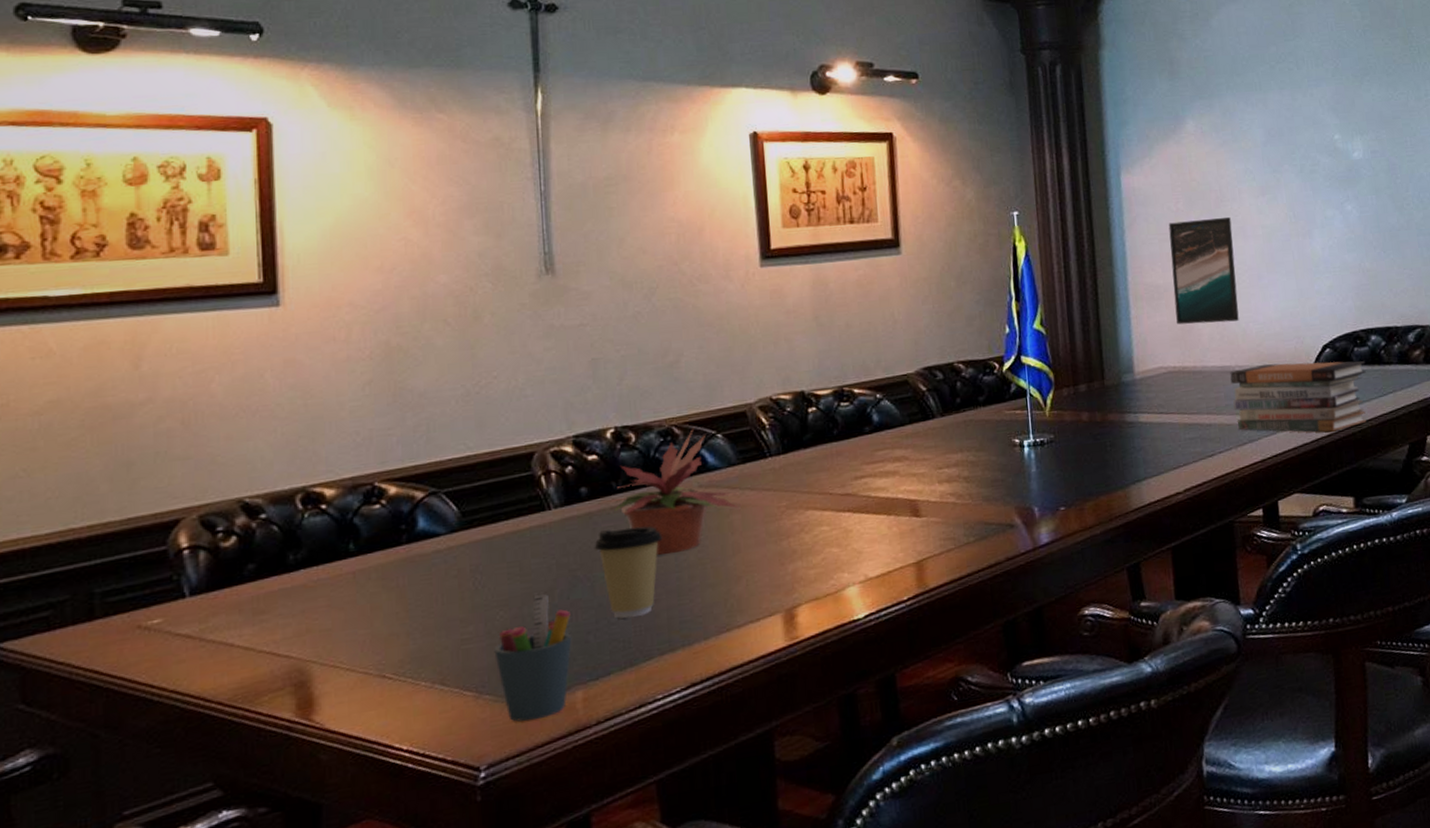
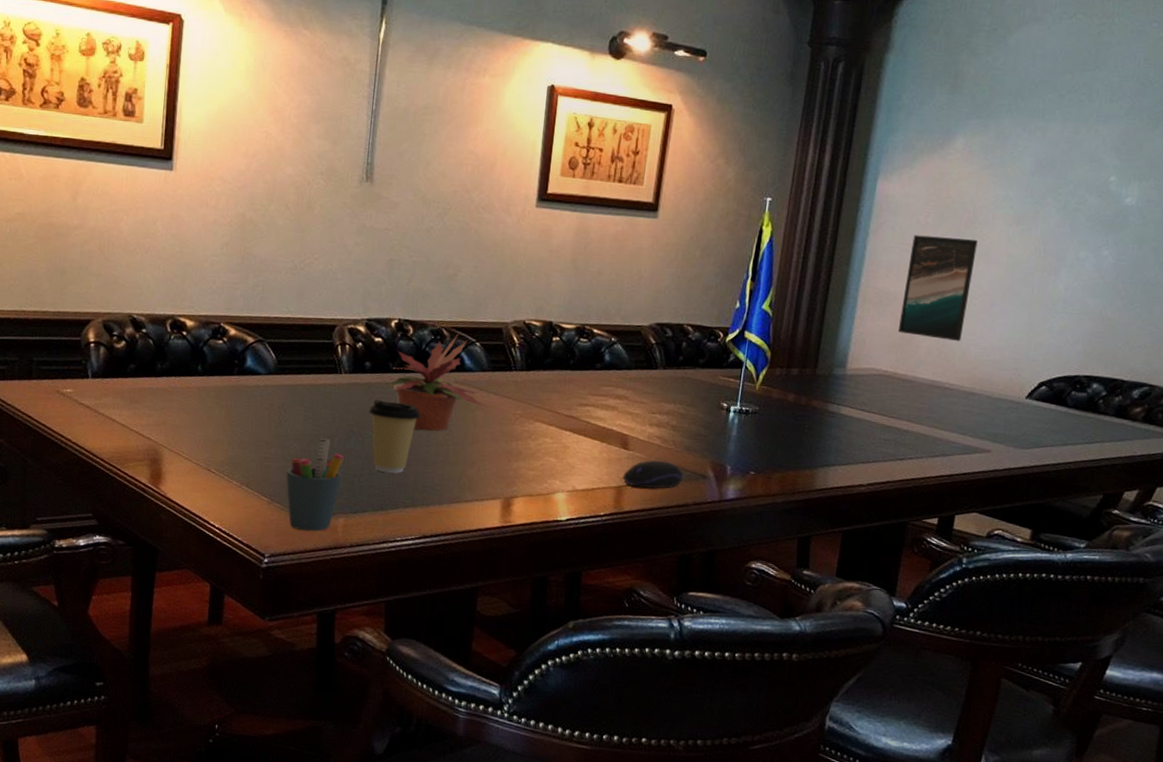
computer mouse: none [919,519,989,558] -> present [622,460,684,490]
book stack: present [1230,361,1367,432] -> none [934,387,1080,466]

